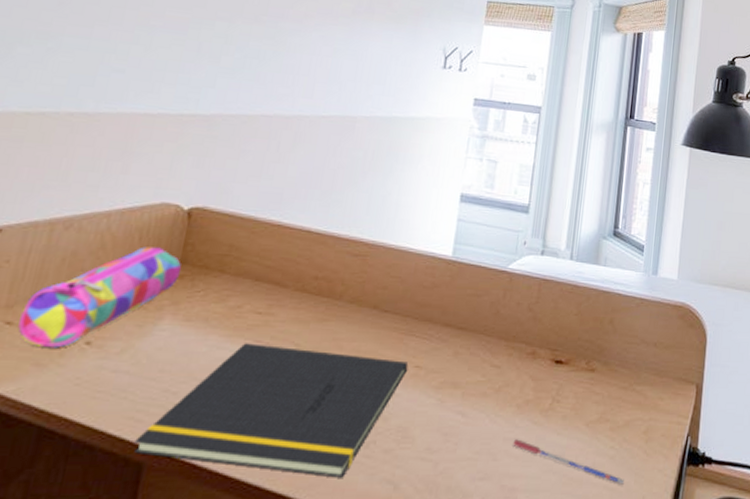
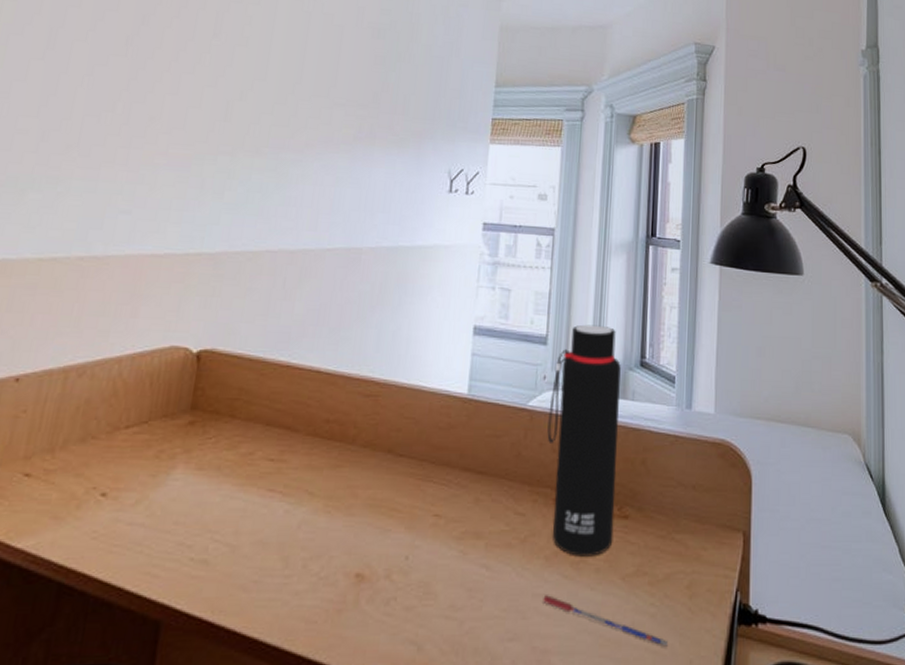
pencil case: present [18,247,182,348] -> none [36,392,193,500]
notepad: present [134,343,409,478] -> none [152,492,427,638]
water bottle: none [524,196,596,405] -> present [547,324,621,556]

